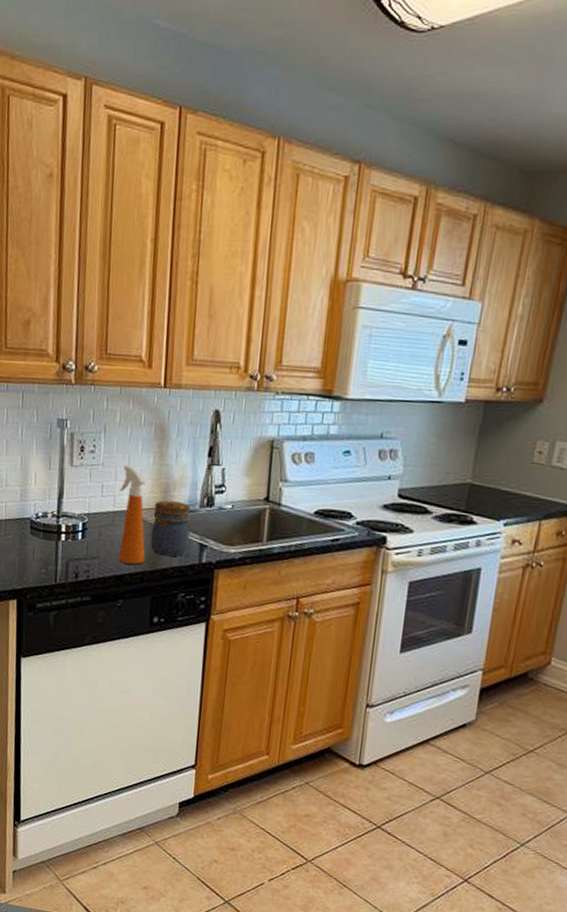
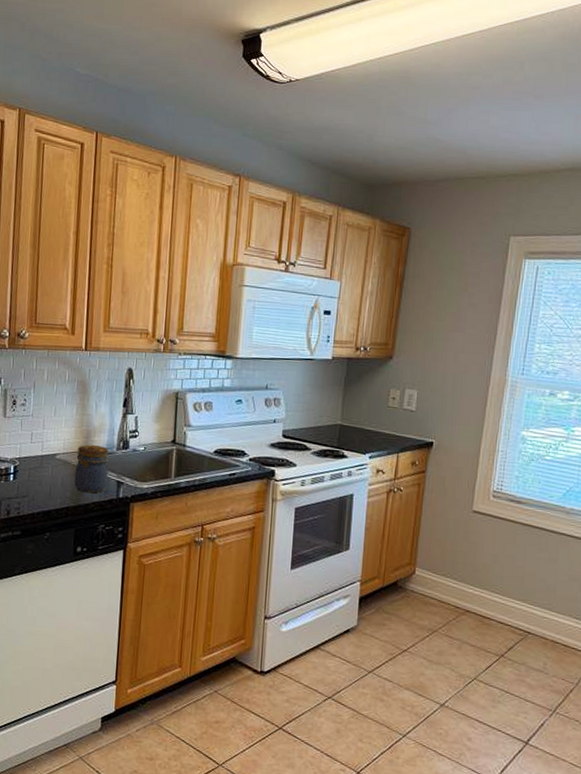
spray bottle: present [118,464,146,565] -> none [46,415,70,501]

